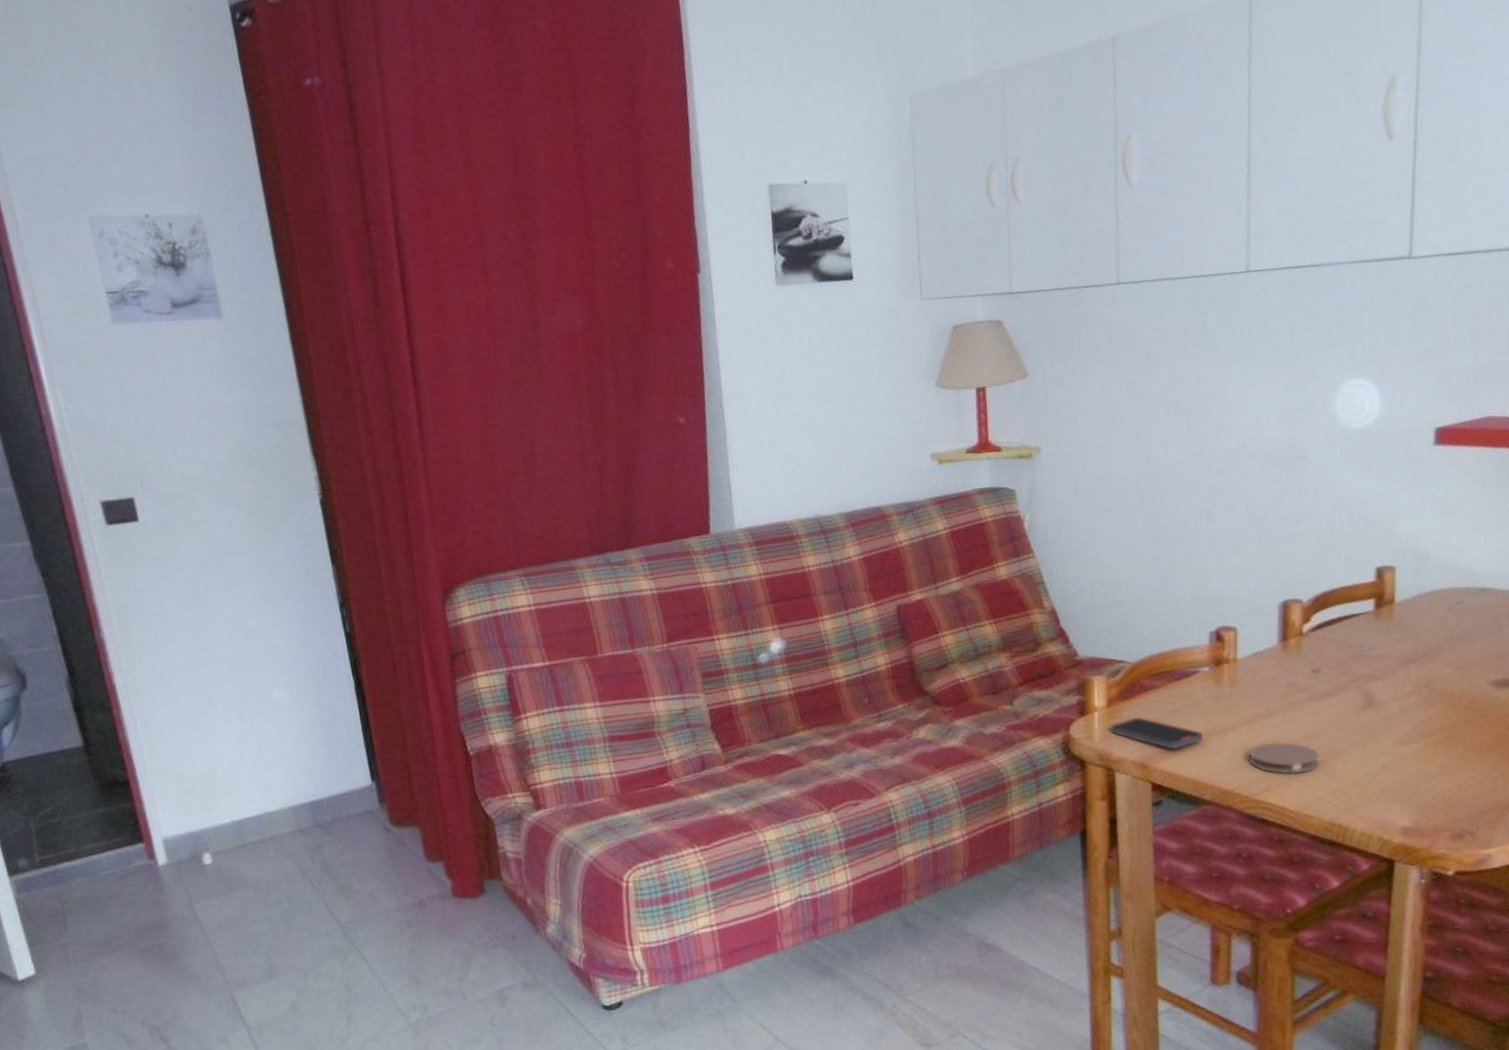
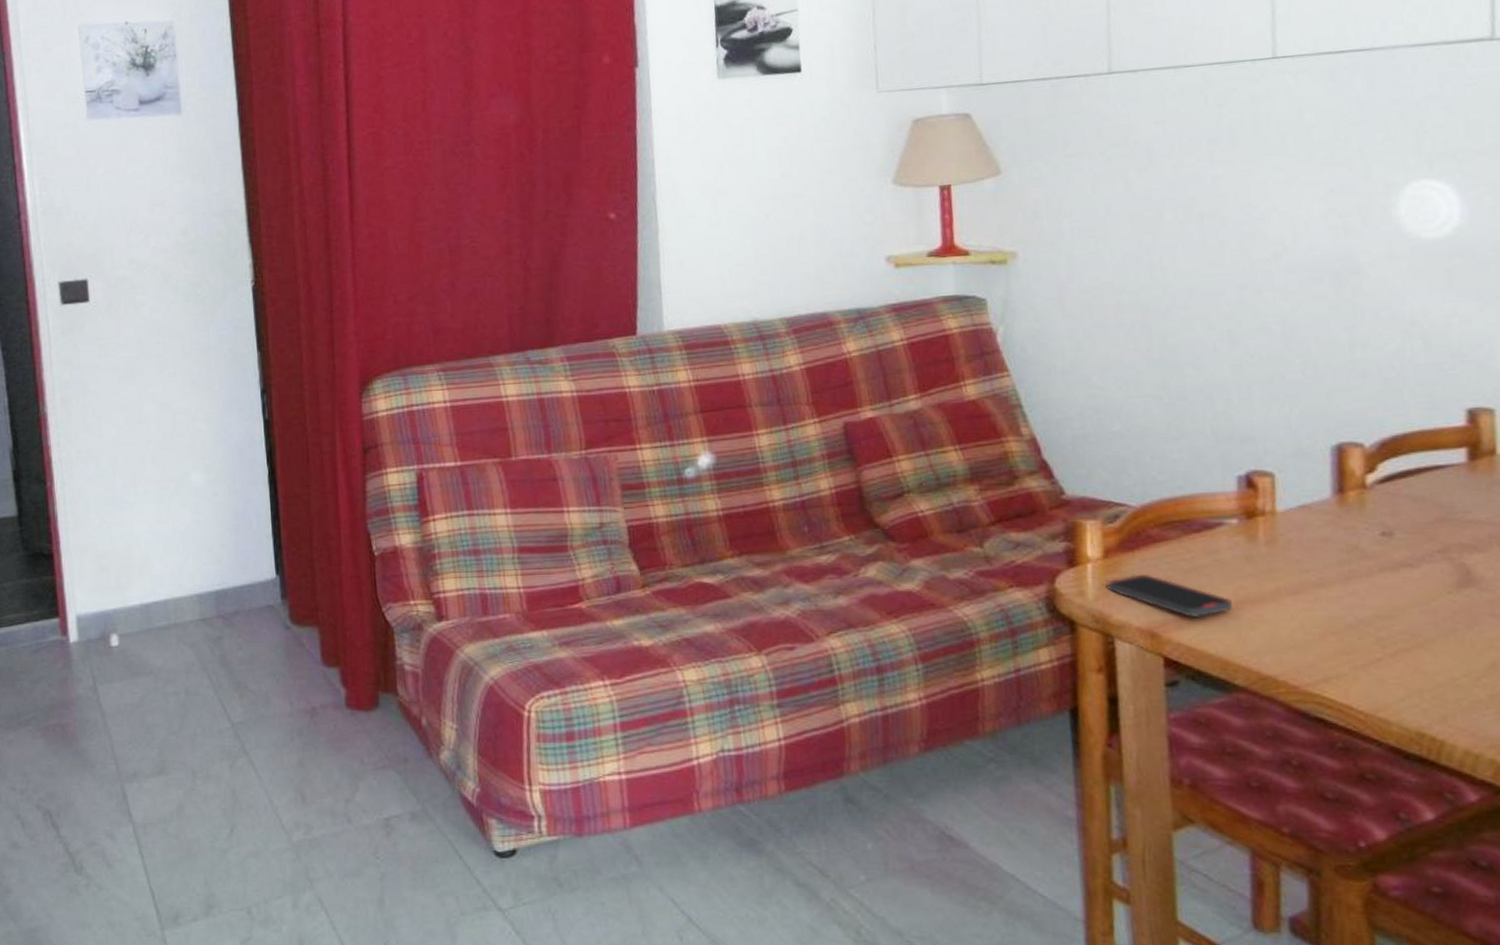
coaster: present [1249,742,1319,774] -> none [1296,620,1397,663]

